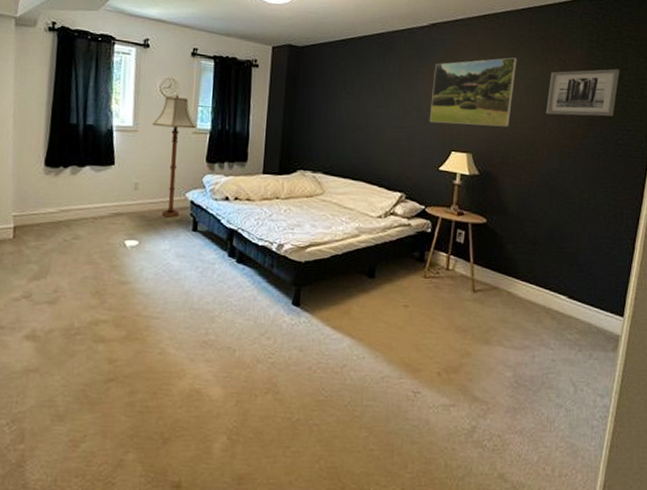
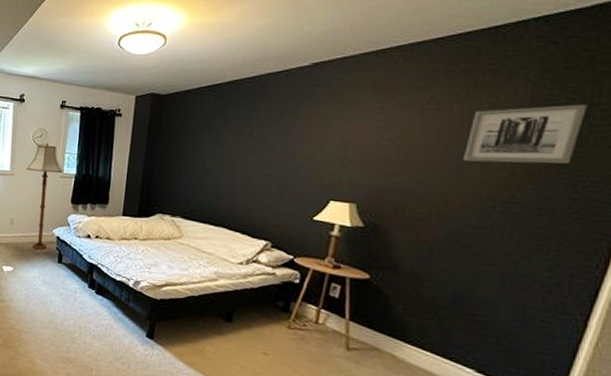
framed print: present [429,57,517,127] -> none [304,96,427,176]

